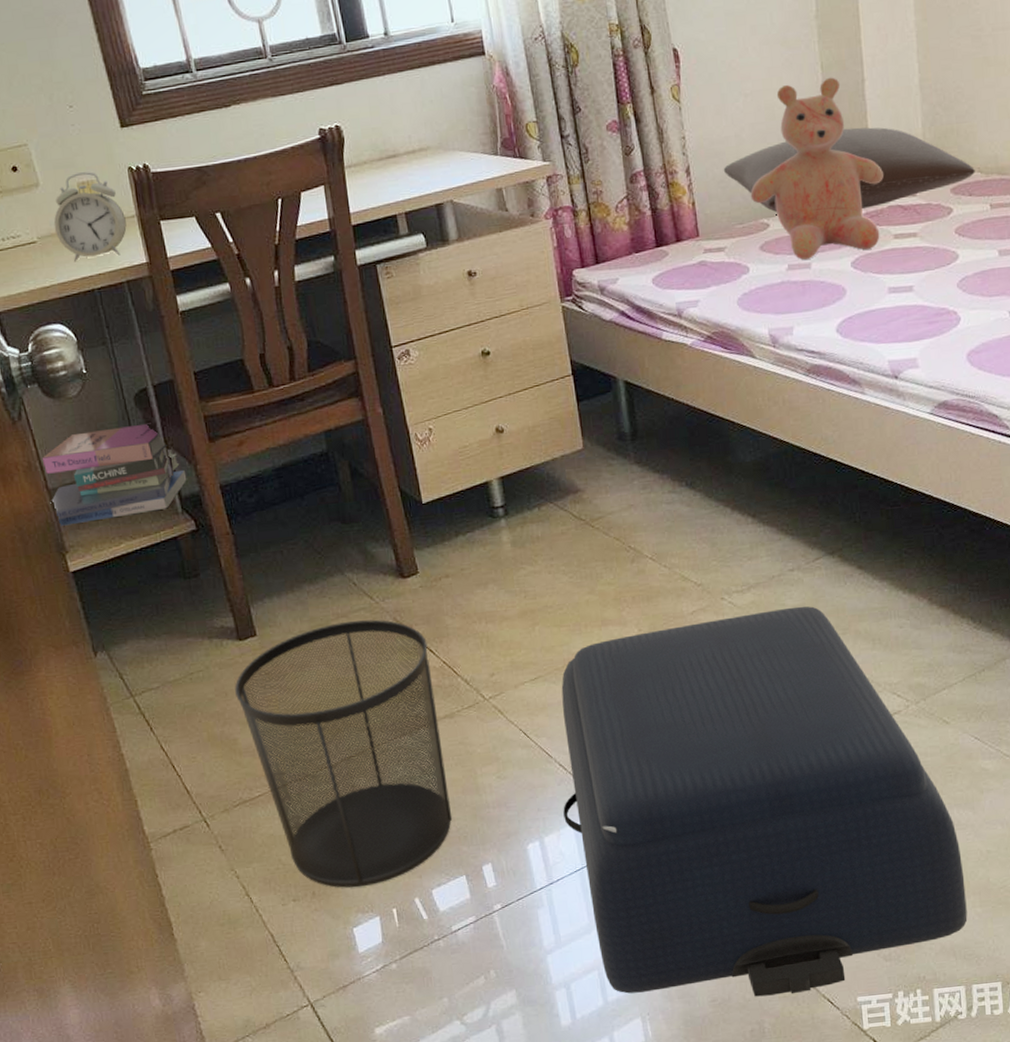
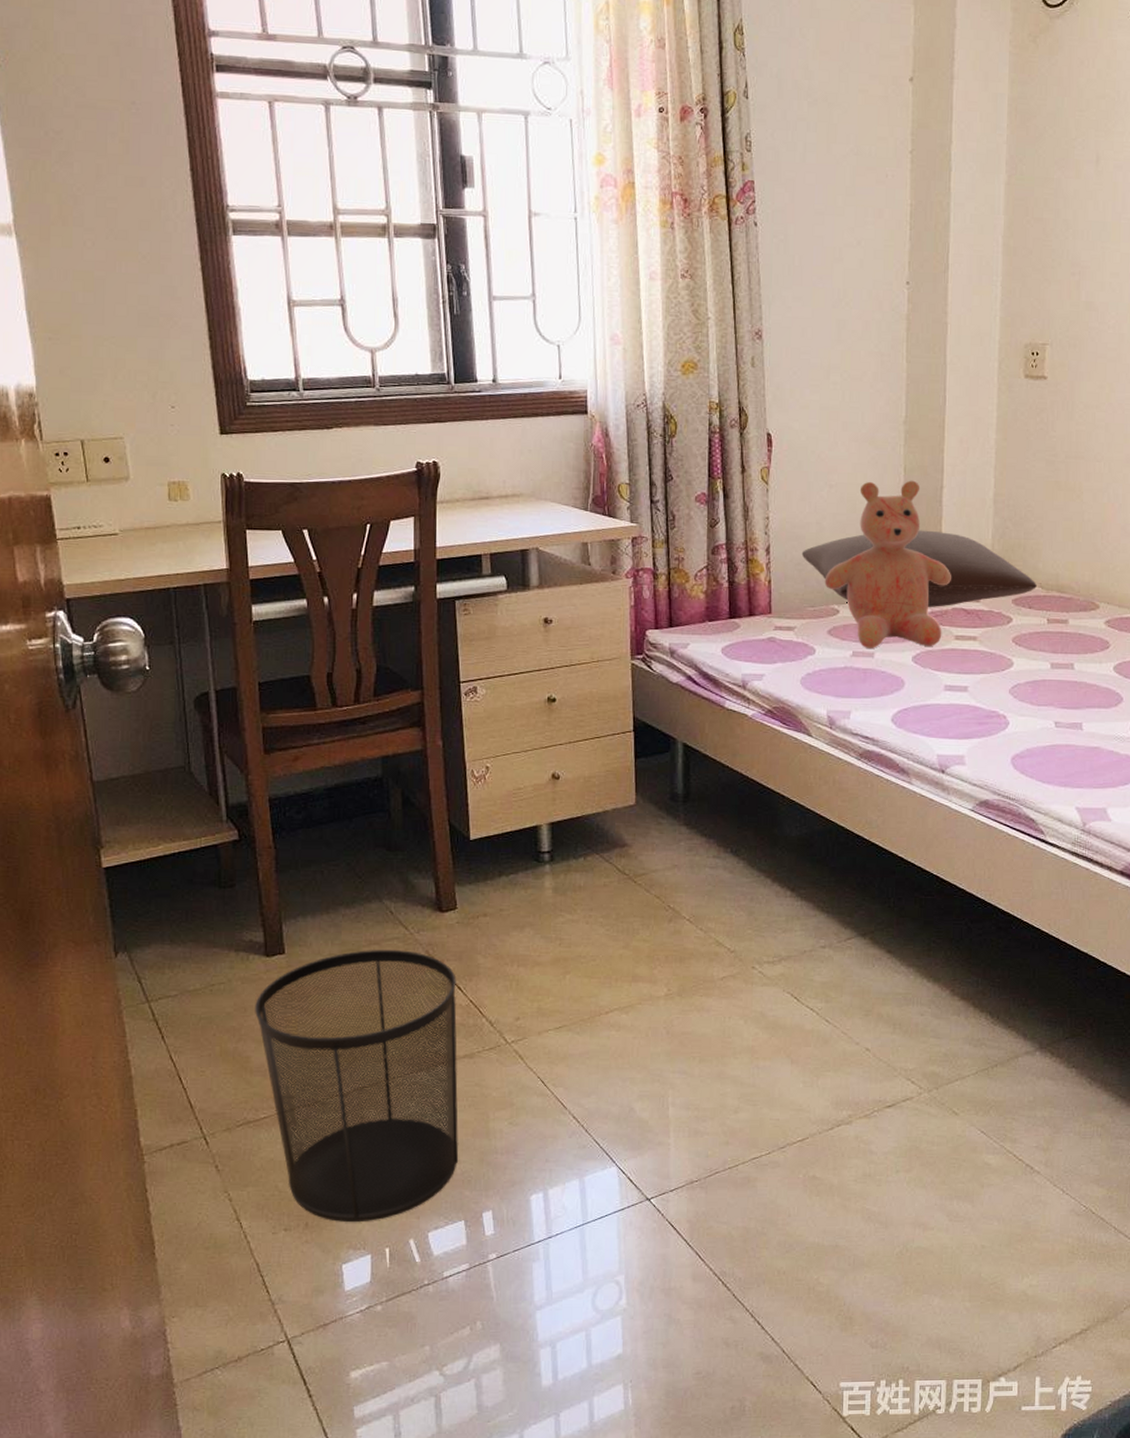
books: present [41,423,187,526] -> none [90,727,237,820]
alarm clock: present [53,172,127,263] -> none [138,472,212,559]
suitcase: present [561,606,968,997] -> none [571,983,957,1374]

